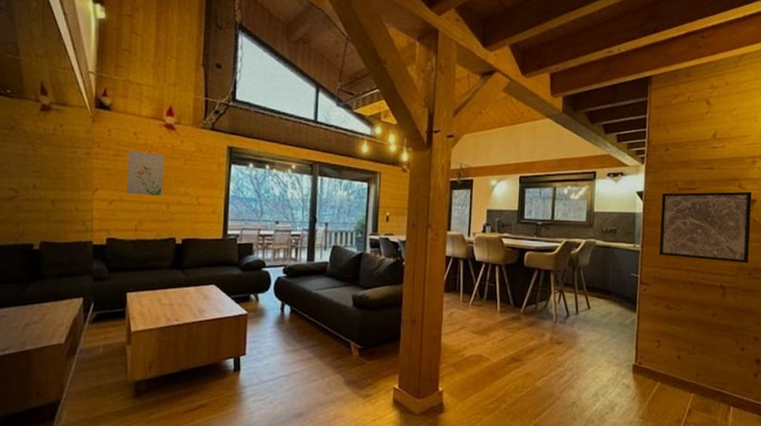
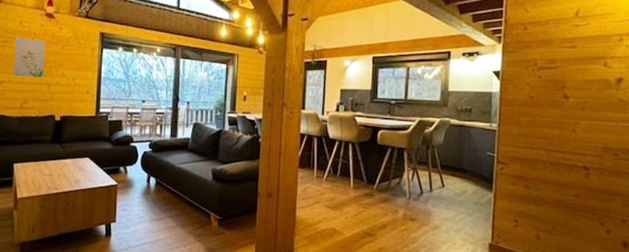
wall art: present [659,191,751,264] -> none [517,70,618,144]

